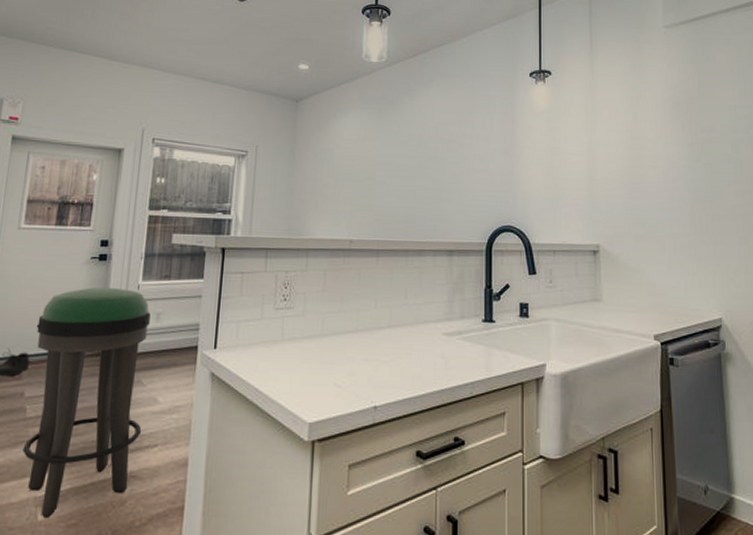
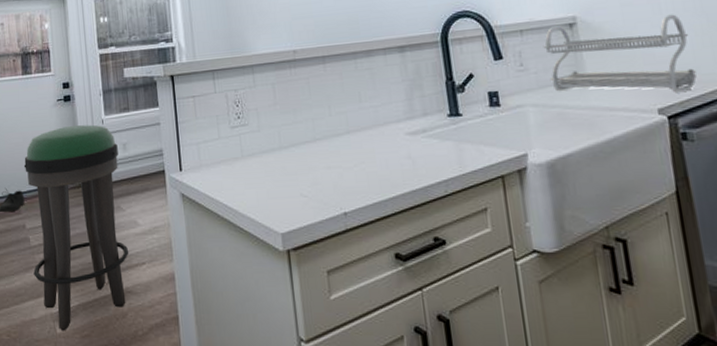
dish rack: none [570,250,687,323] -> present [543,14,697,93]

